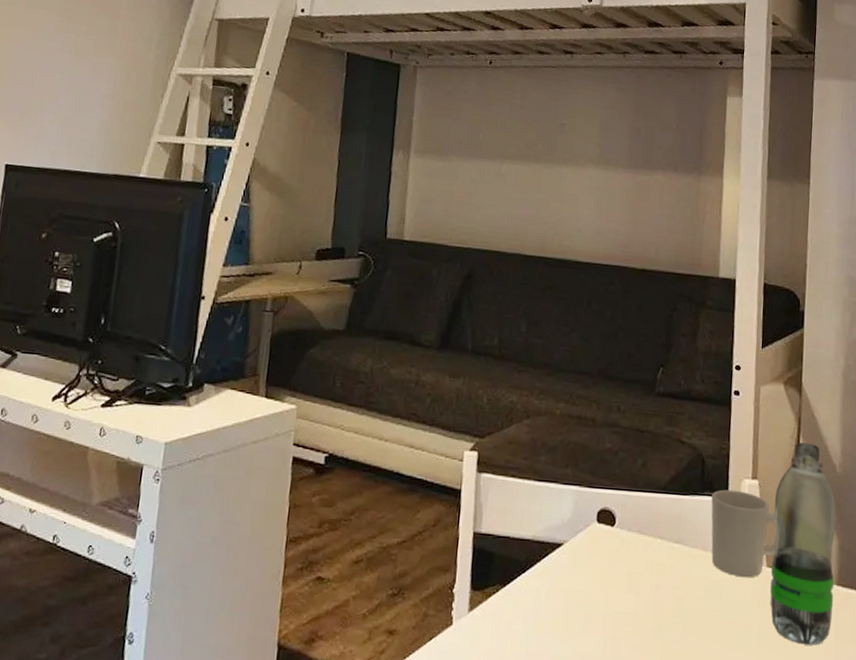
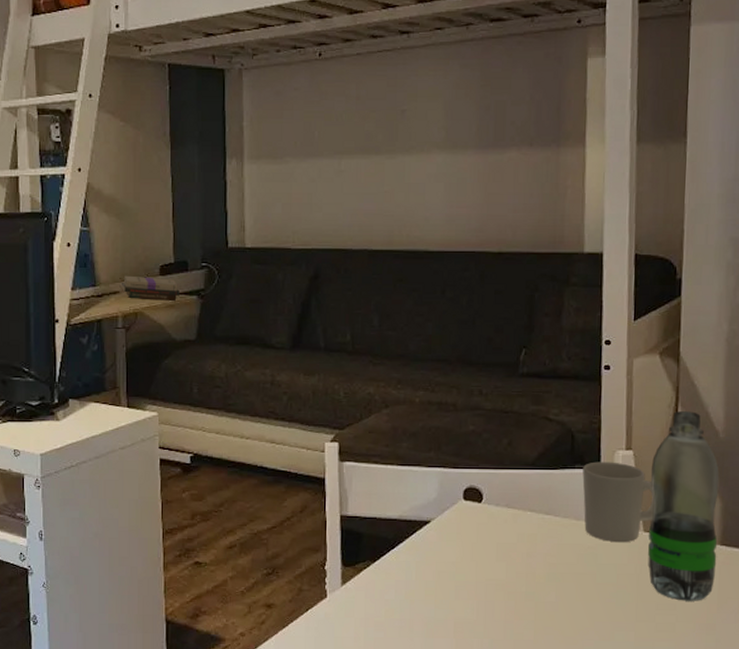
books: none [273,256,335,289] -> present [119,275,181,302]

